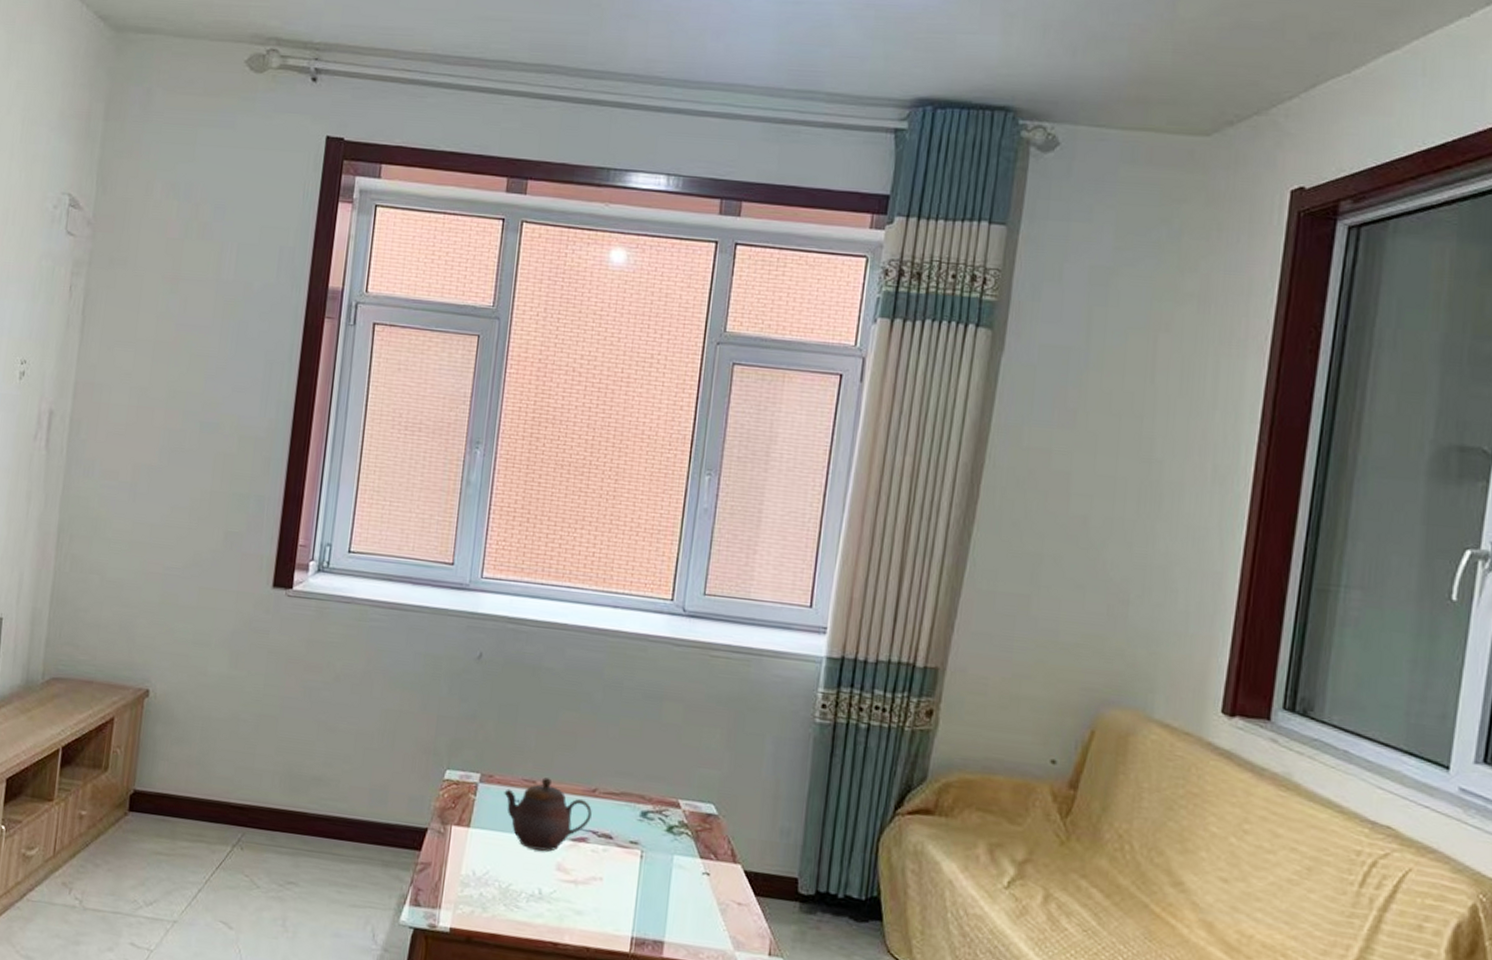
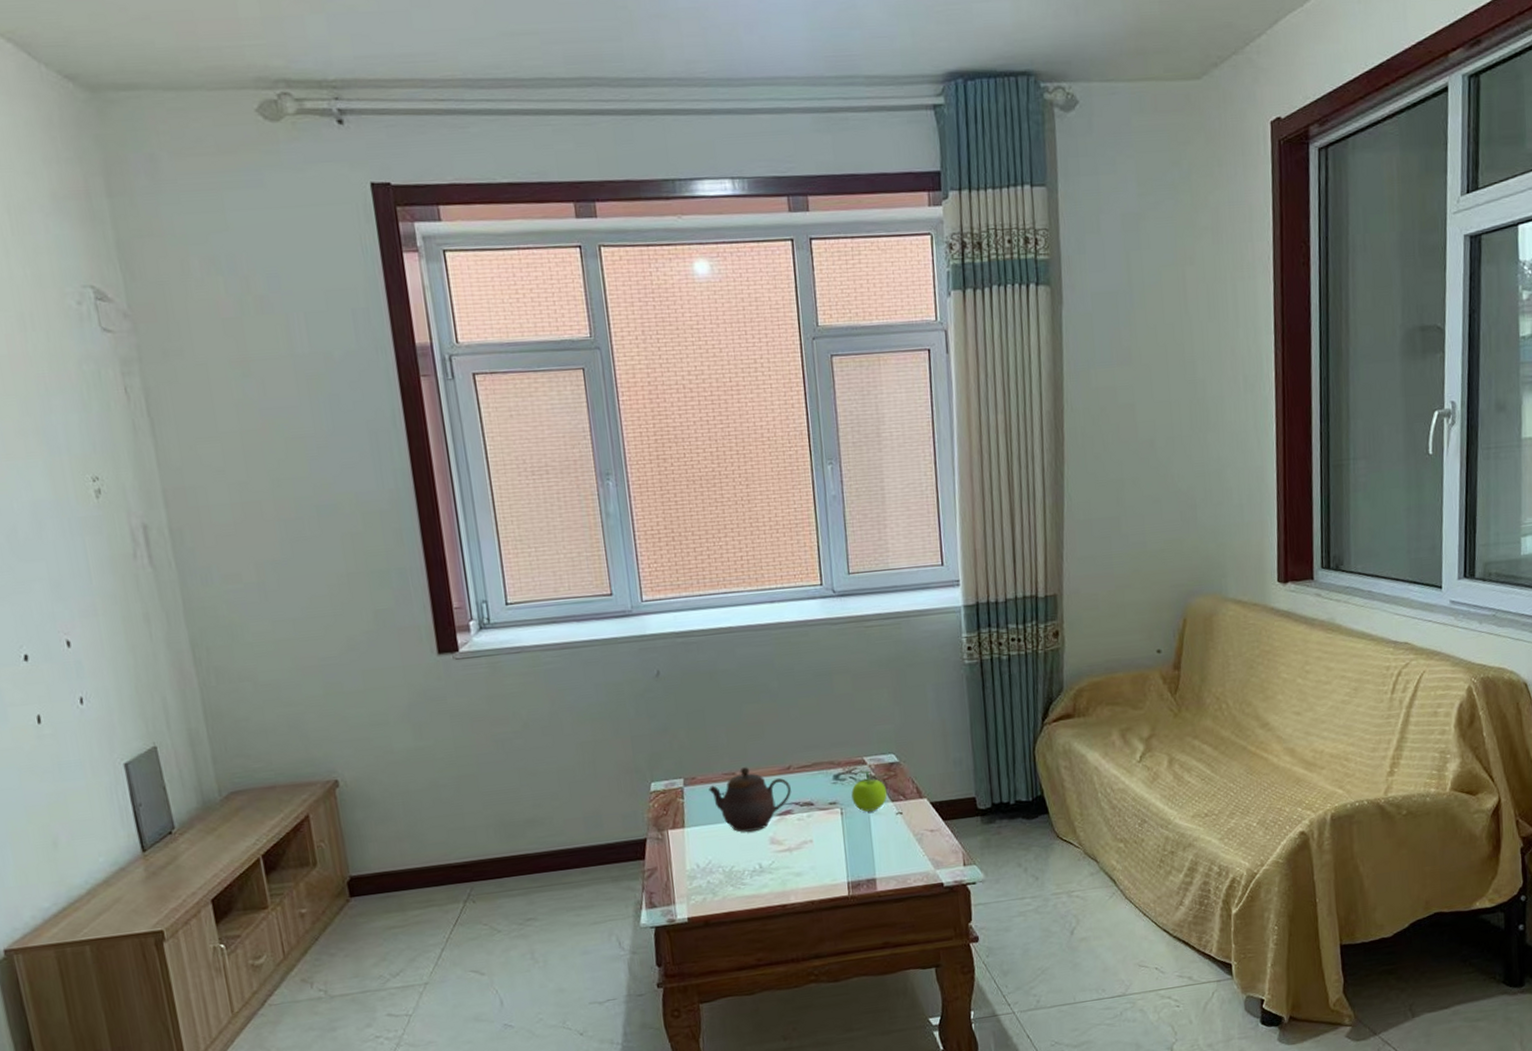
fruit: none [656,813,698,863] -> present [851,770,888,812]

